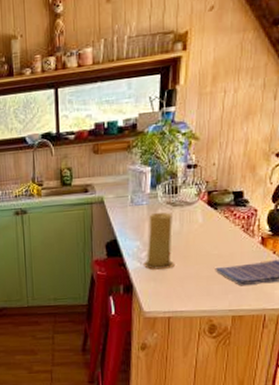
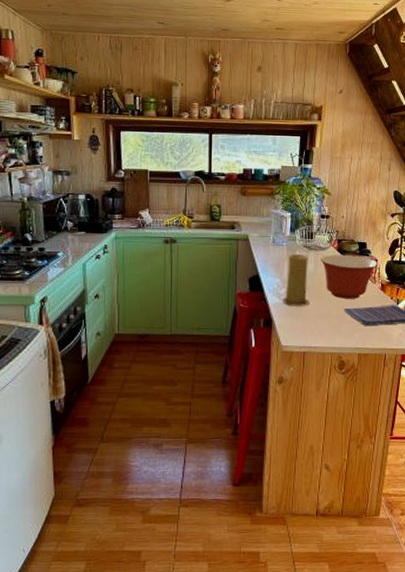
mixing bowl: none [186,207,257,258] -> present [320,255,377,299]

